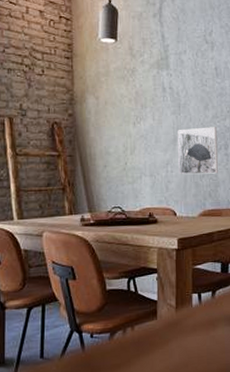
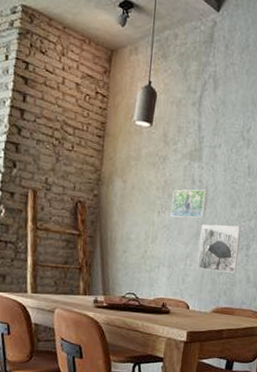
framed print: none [145,96,180,127] -> present [170,189,208,219]

